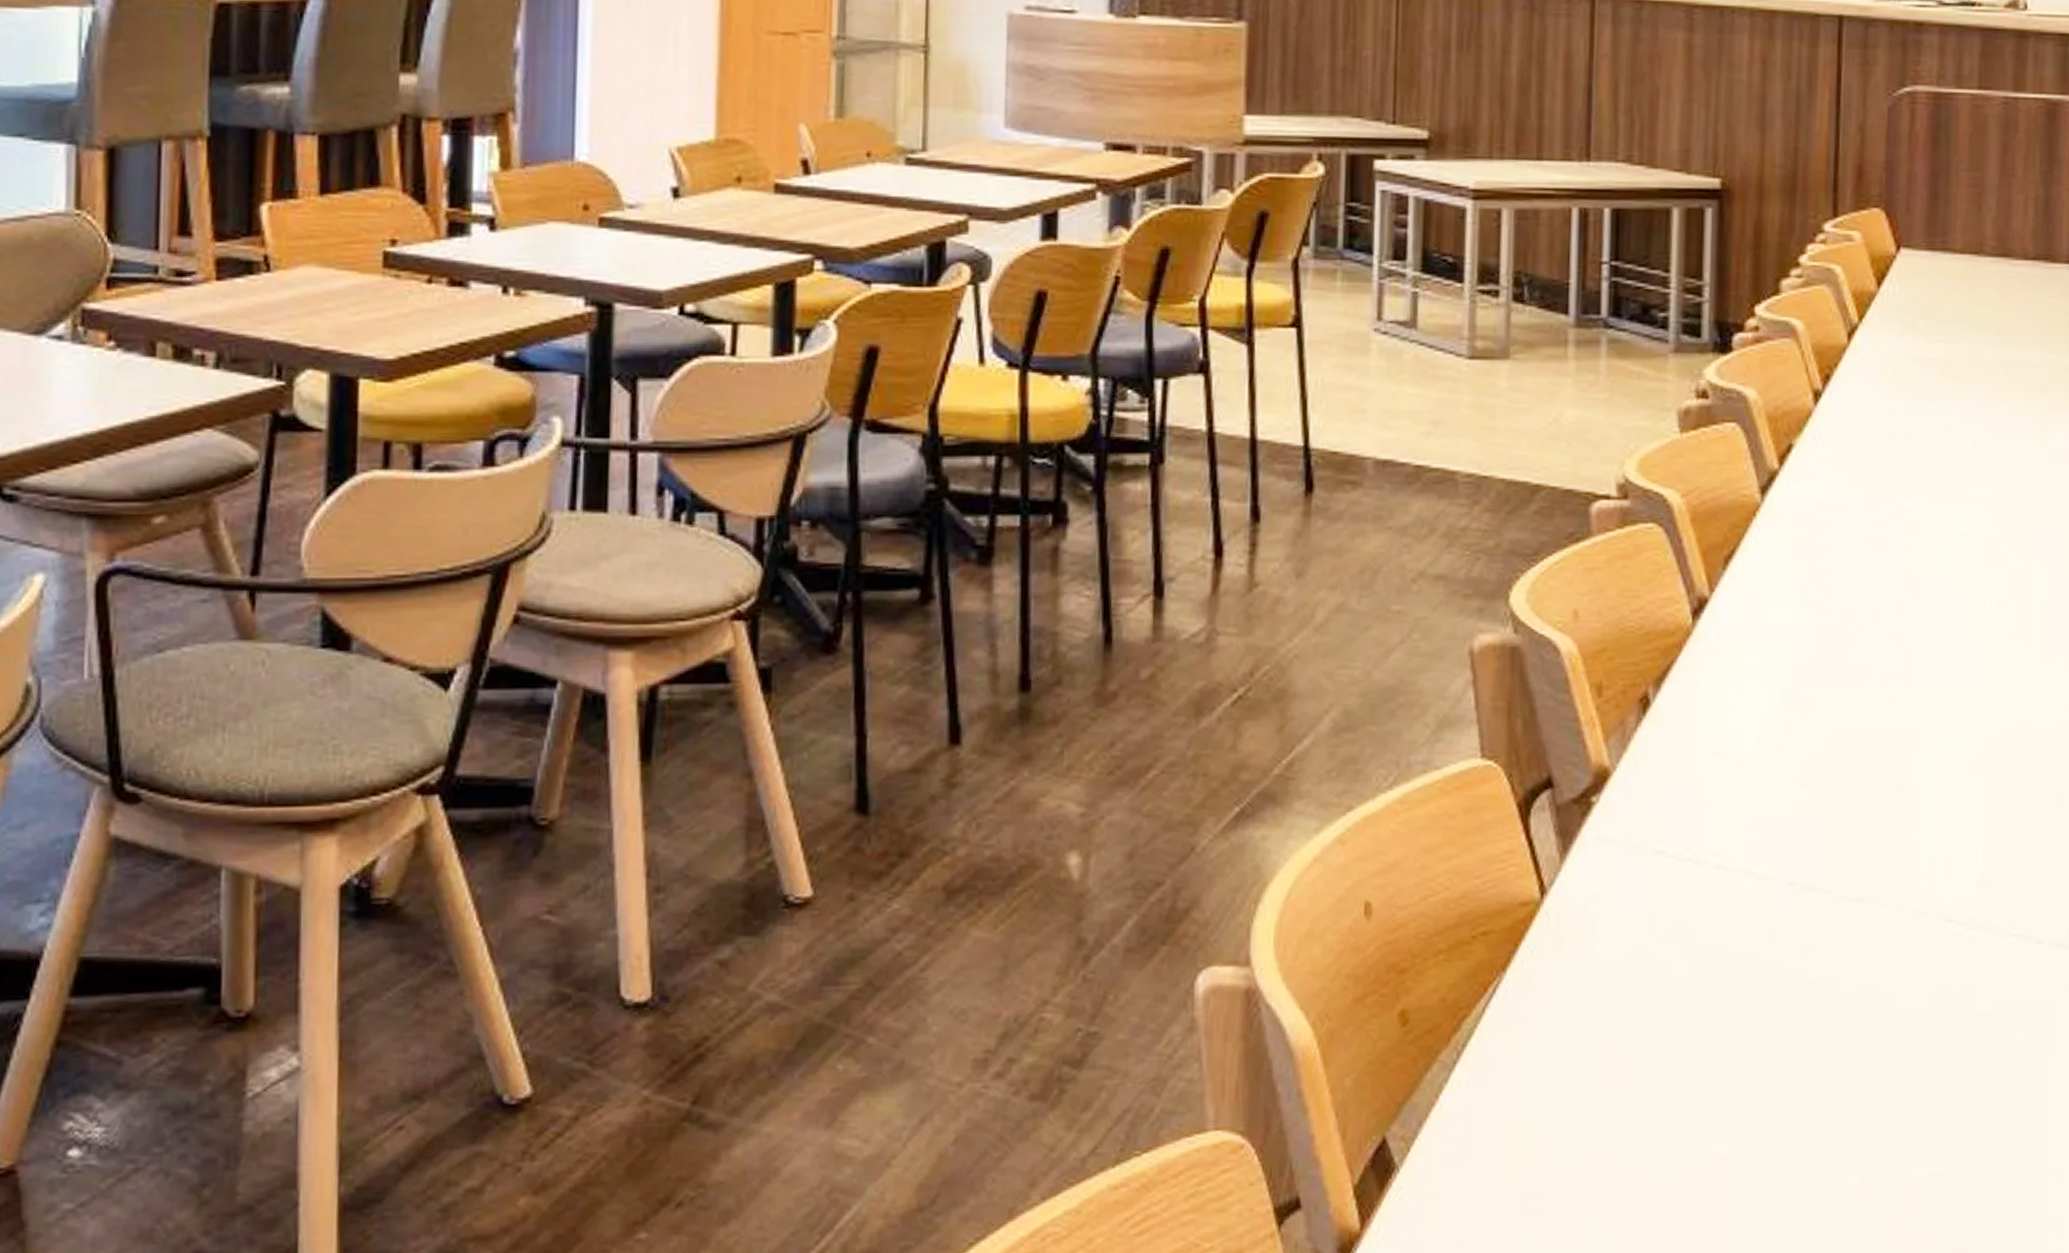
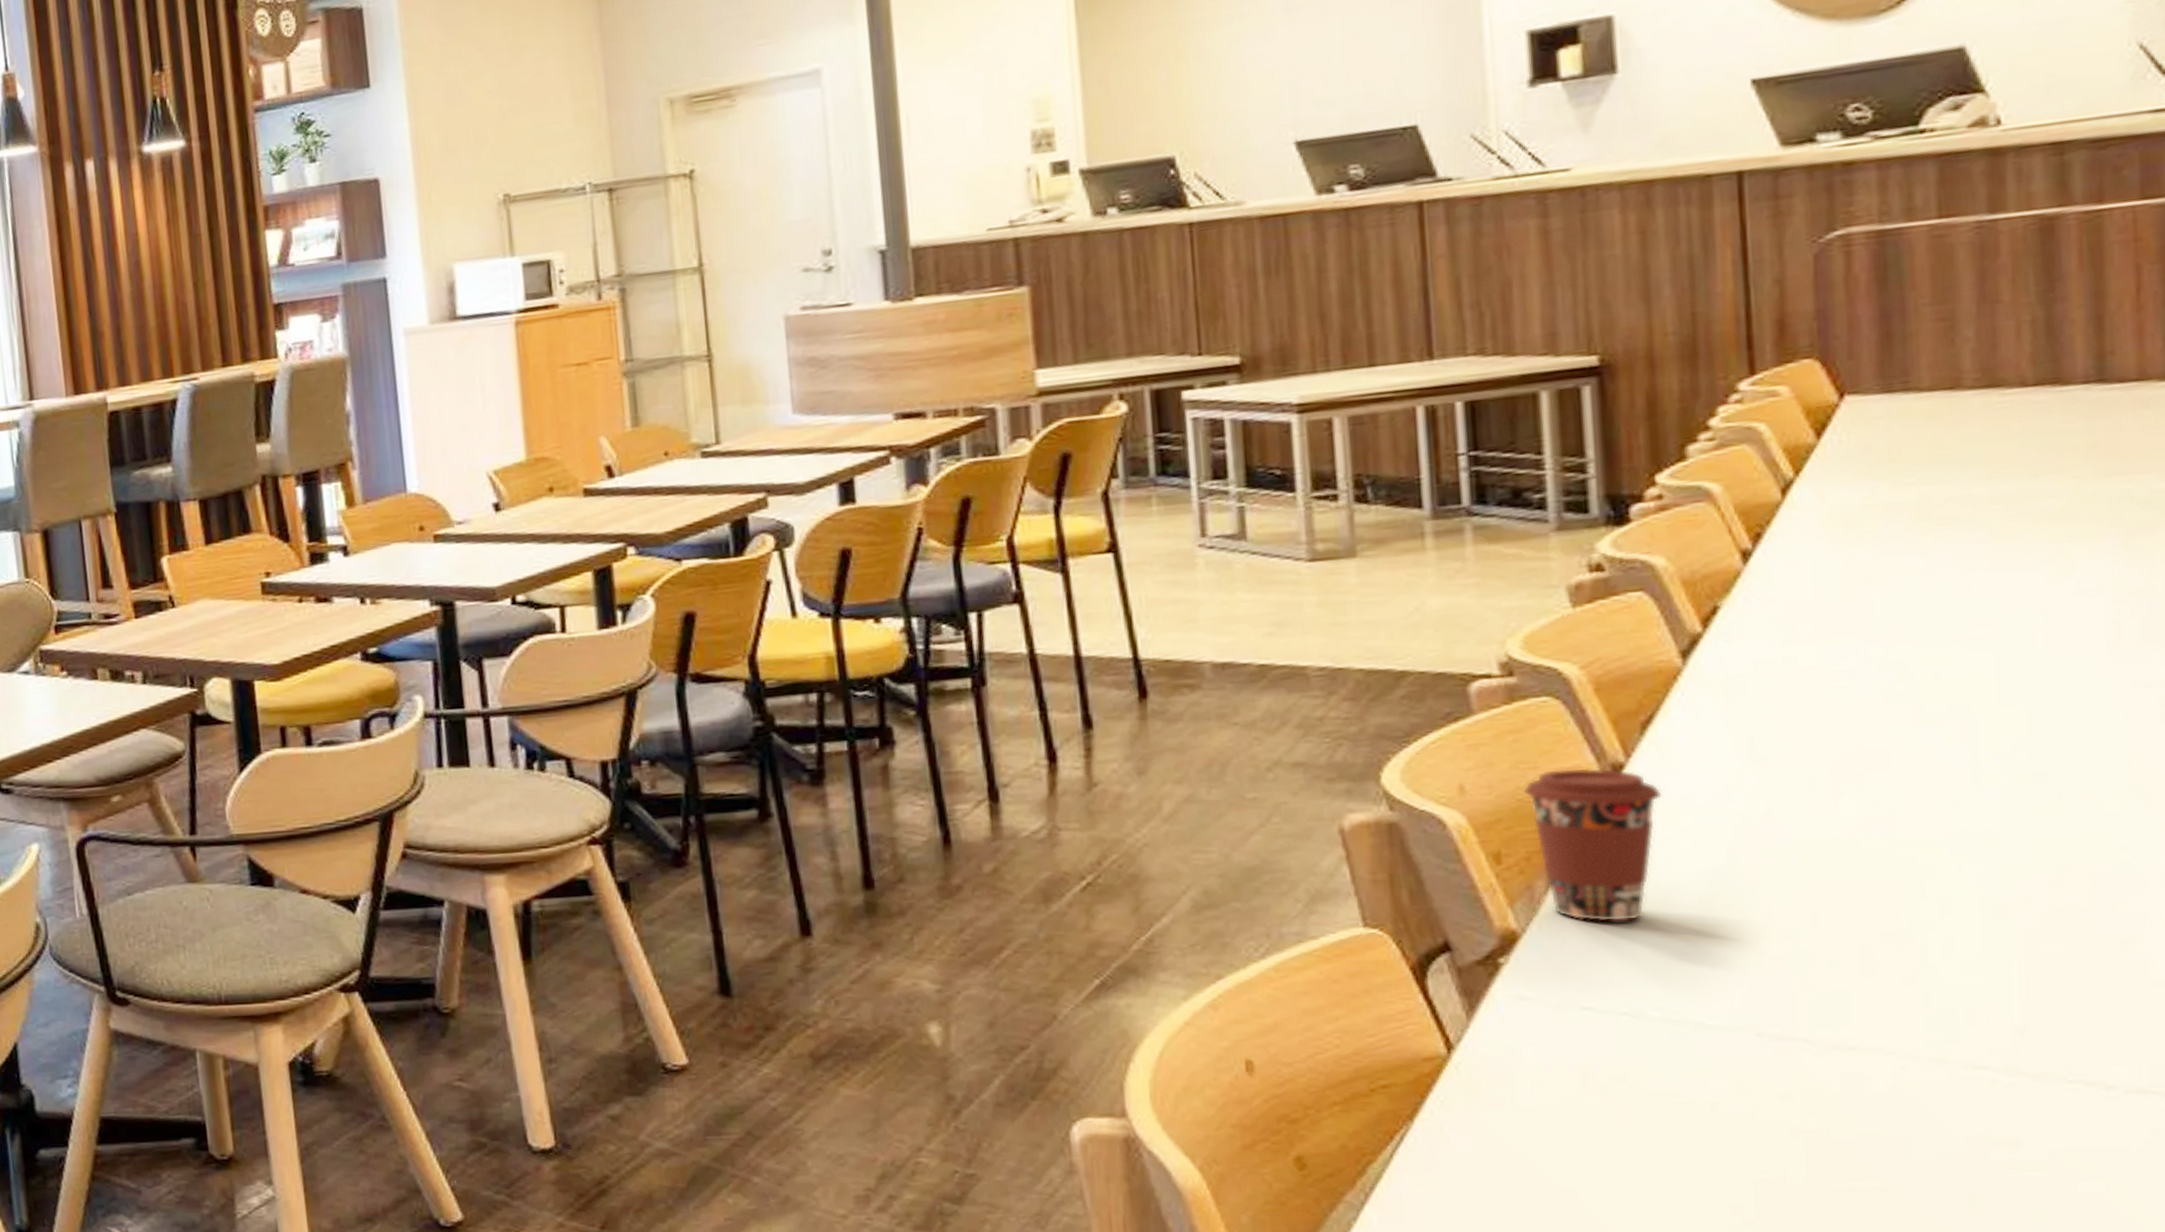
coffee cup: none [1625,599,1735,763] -> present [1523,767,1662,923]

